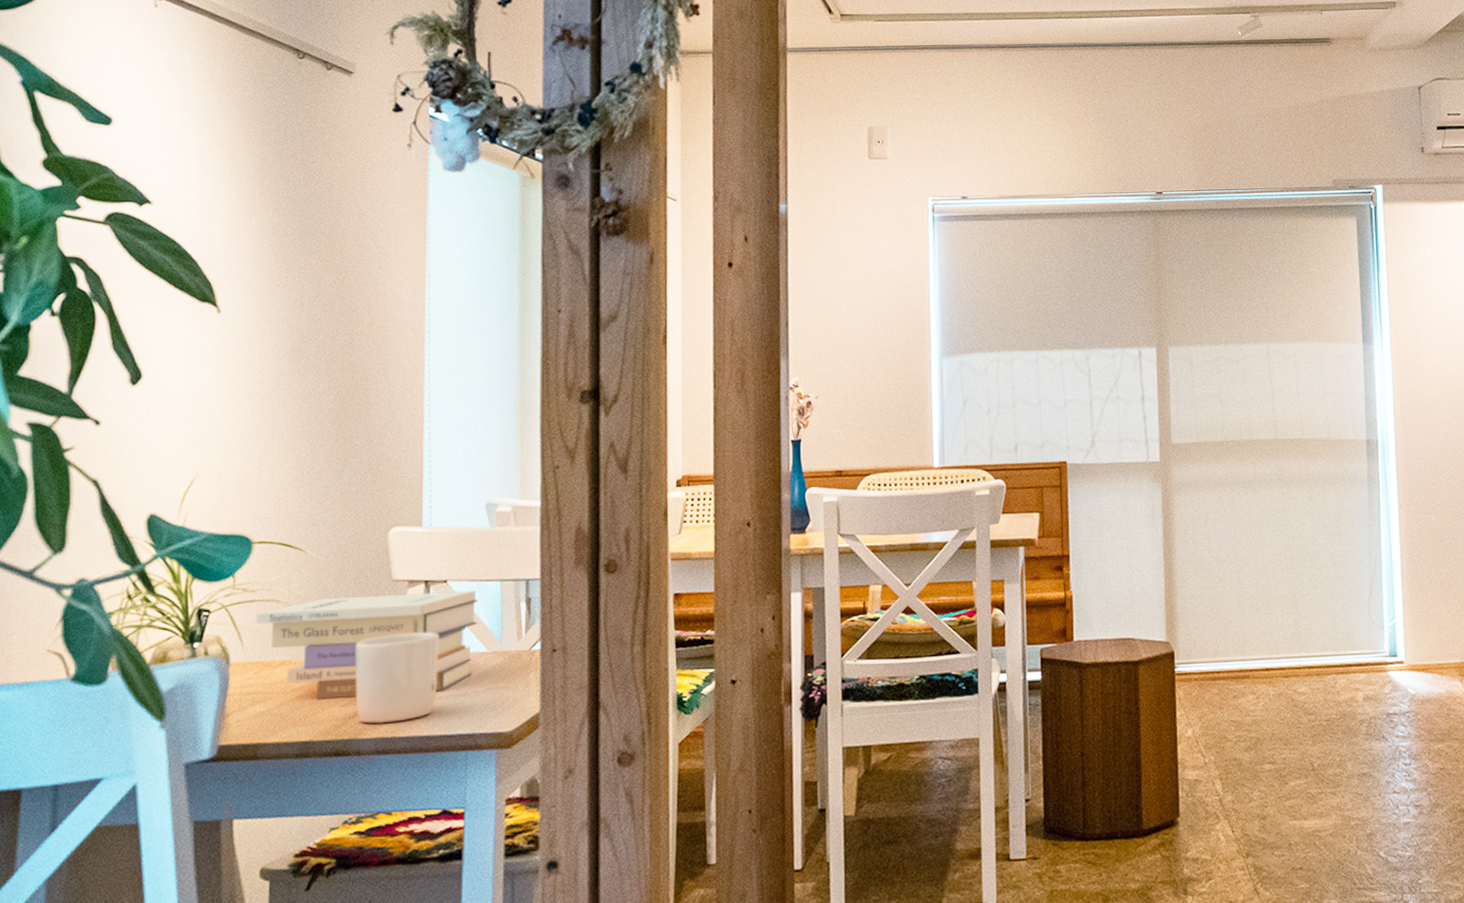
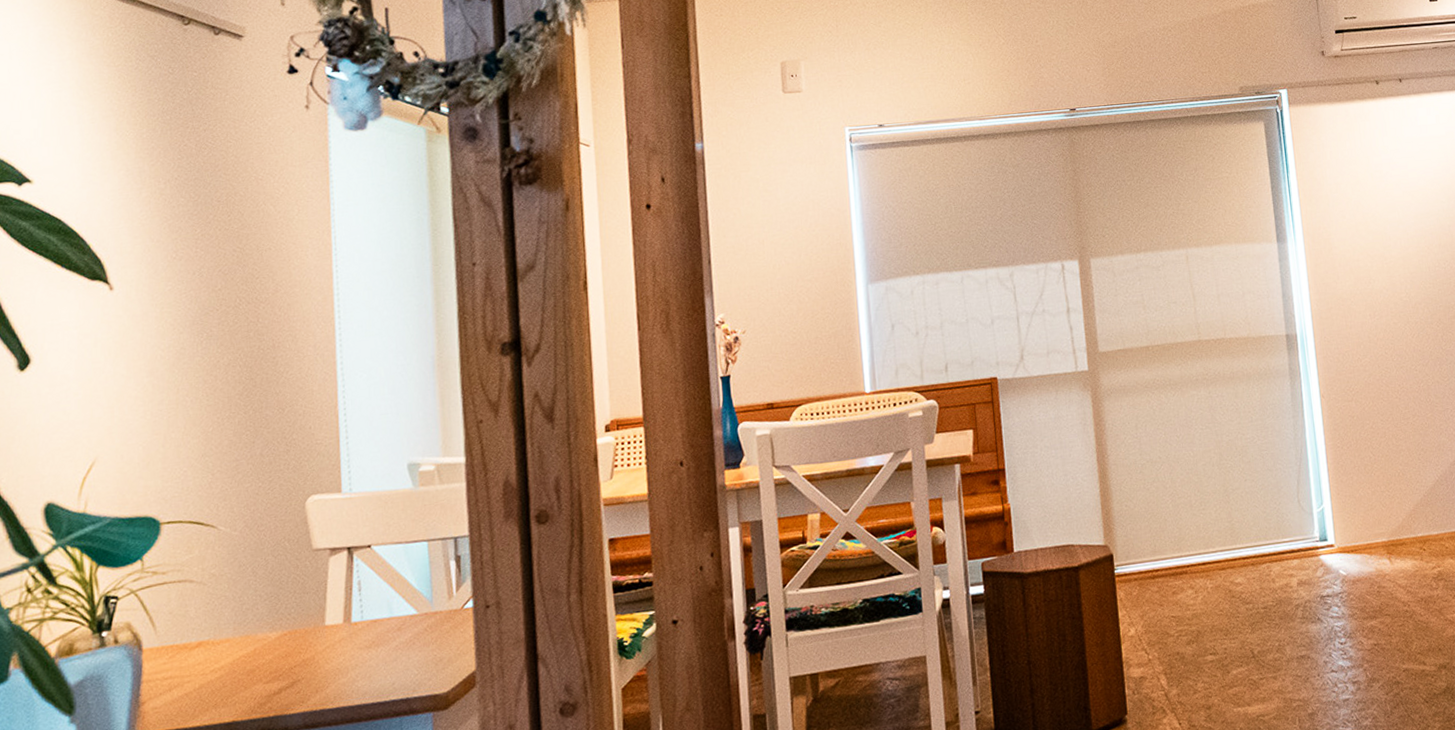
books: present [257,591,478,700] -> none [169,553,406,679]
mug: present [355,632,439,724] -> none [277,599,366,698]

